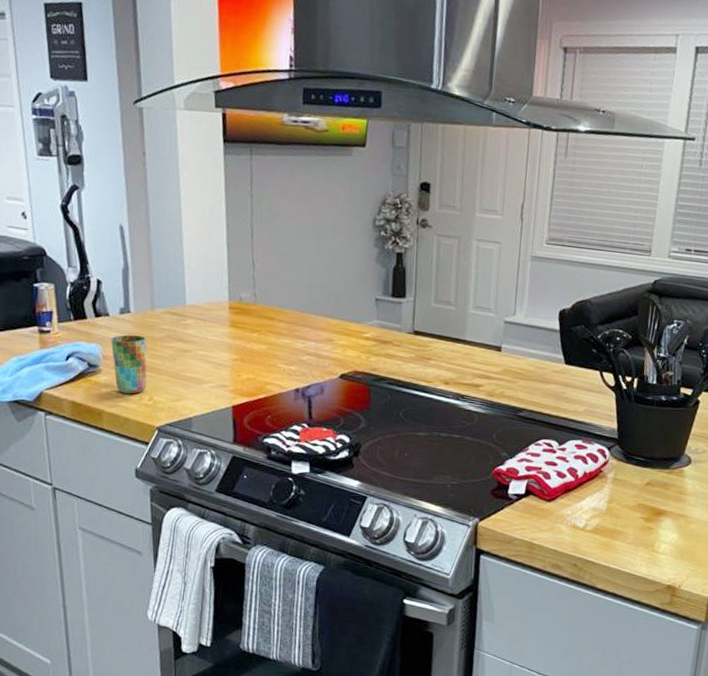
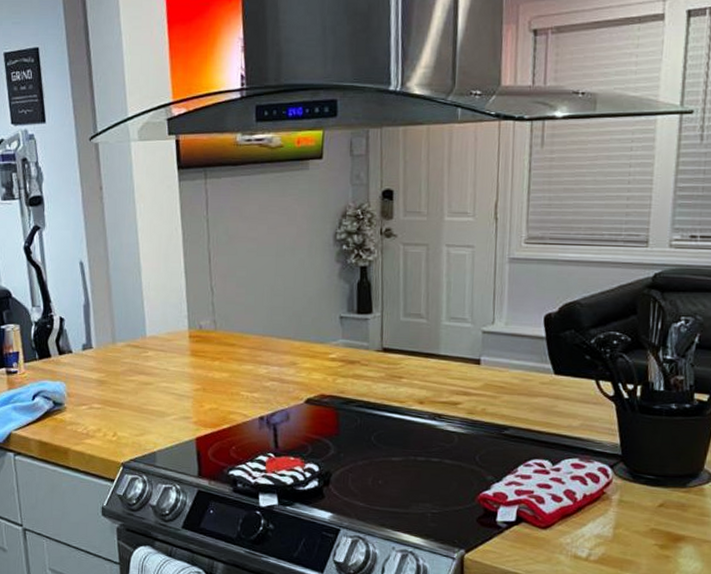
cup: present [111,334,147,394] -> none [74,371,111,431]

